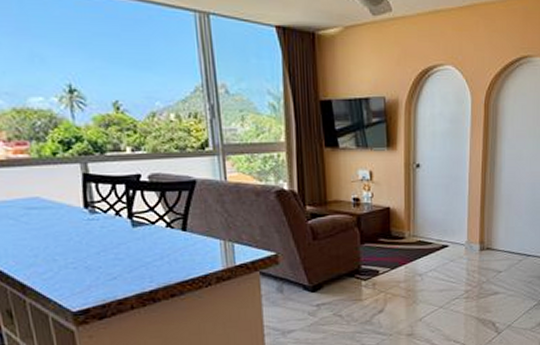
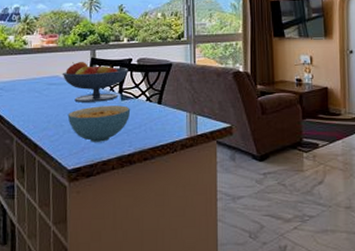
fruit bowl: none [43,177,138,231] -> present [62,61,128,102]
cereal bowl: none [60,233,147,279] -> present [67,105,131,142]

